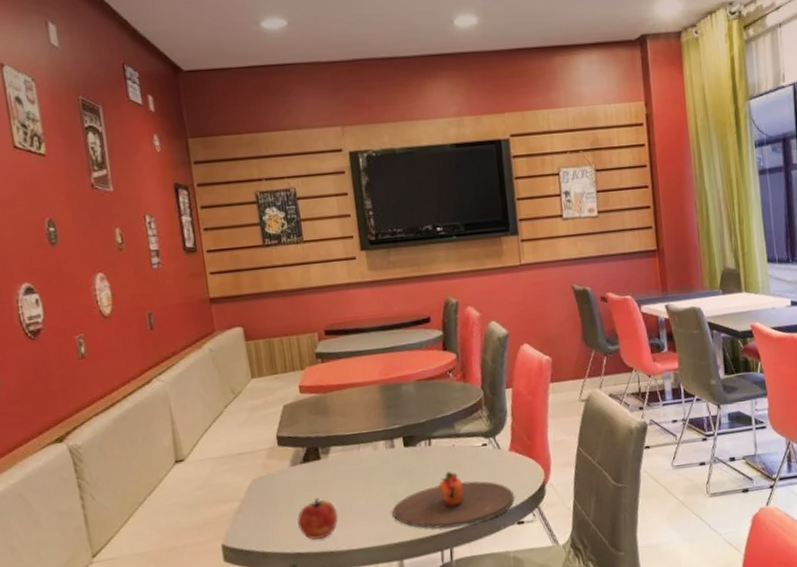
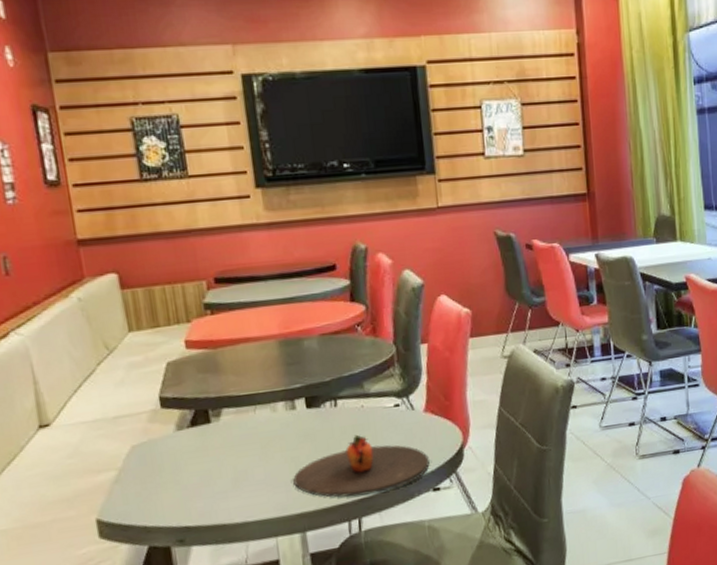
apple: present [297,498,339,541] -> none [184,466,232,513]

